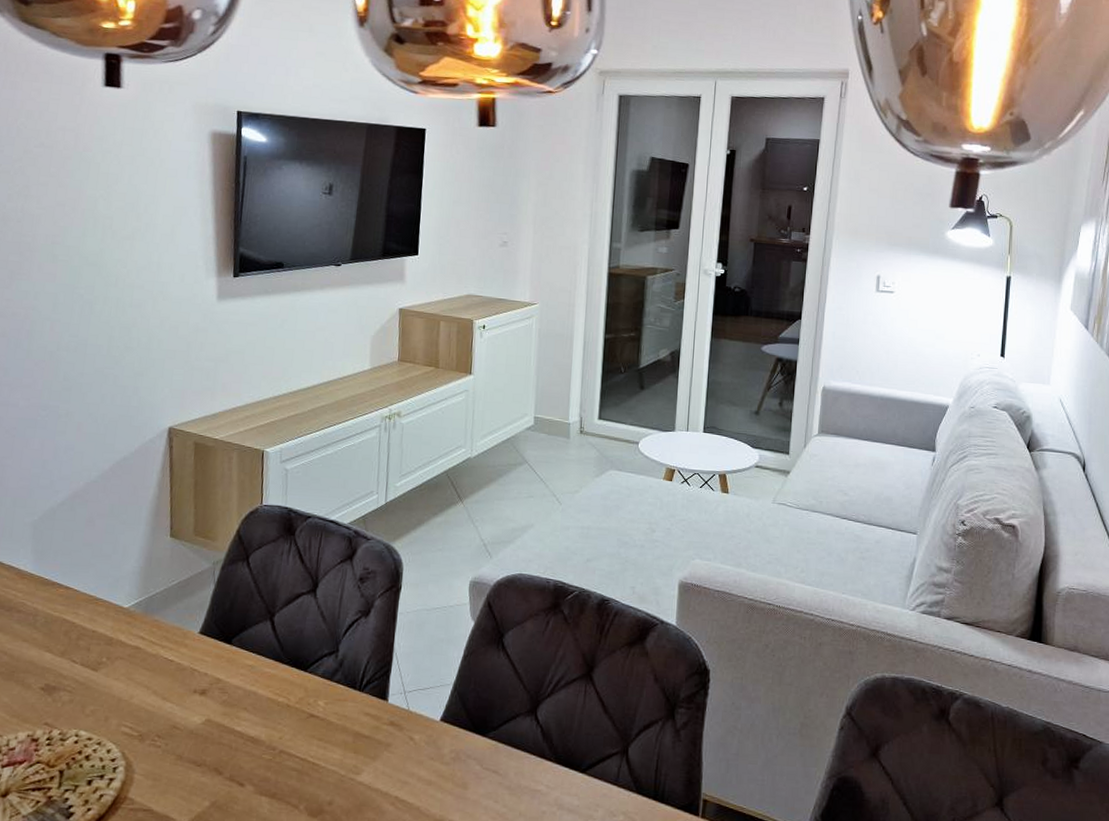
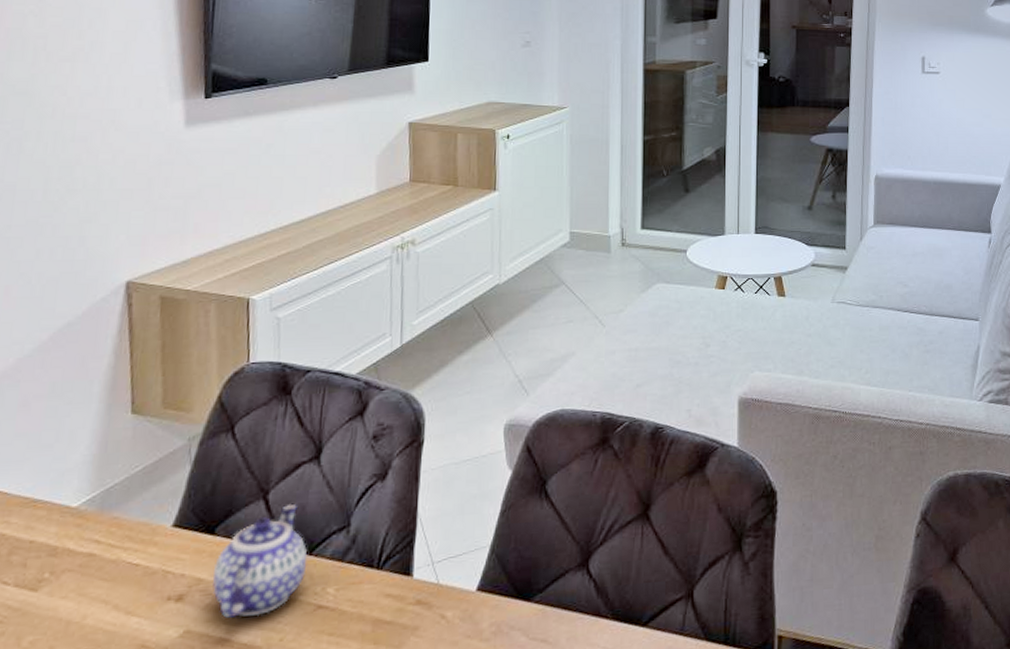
teapot: none [228,626,304,716] -> present [211,503,308,619]

